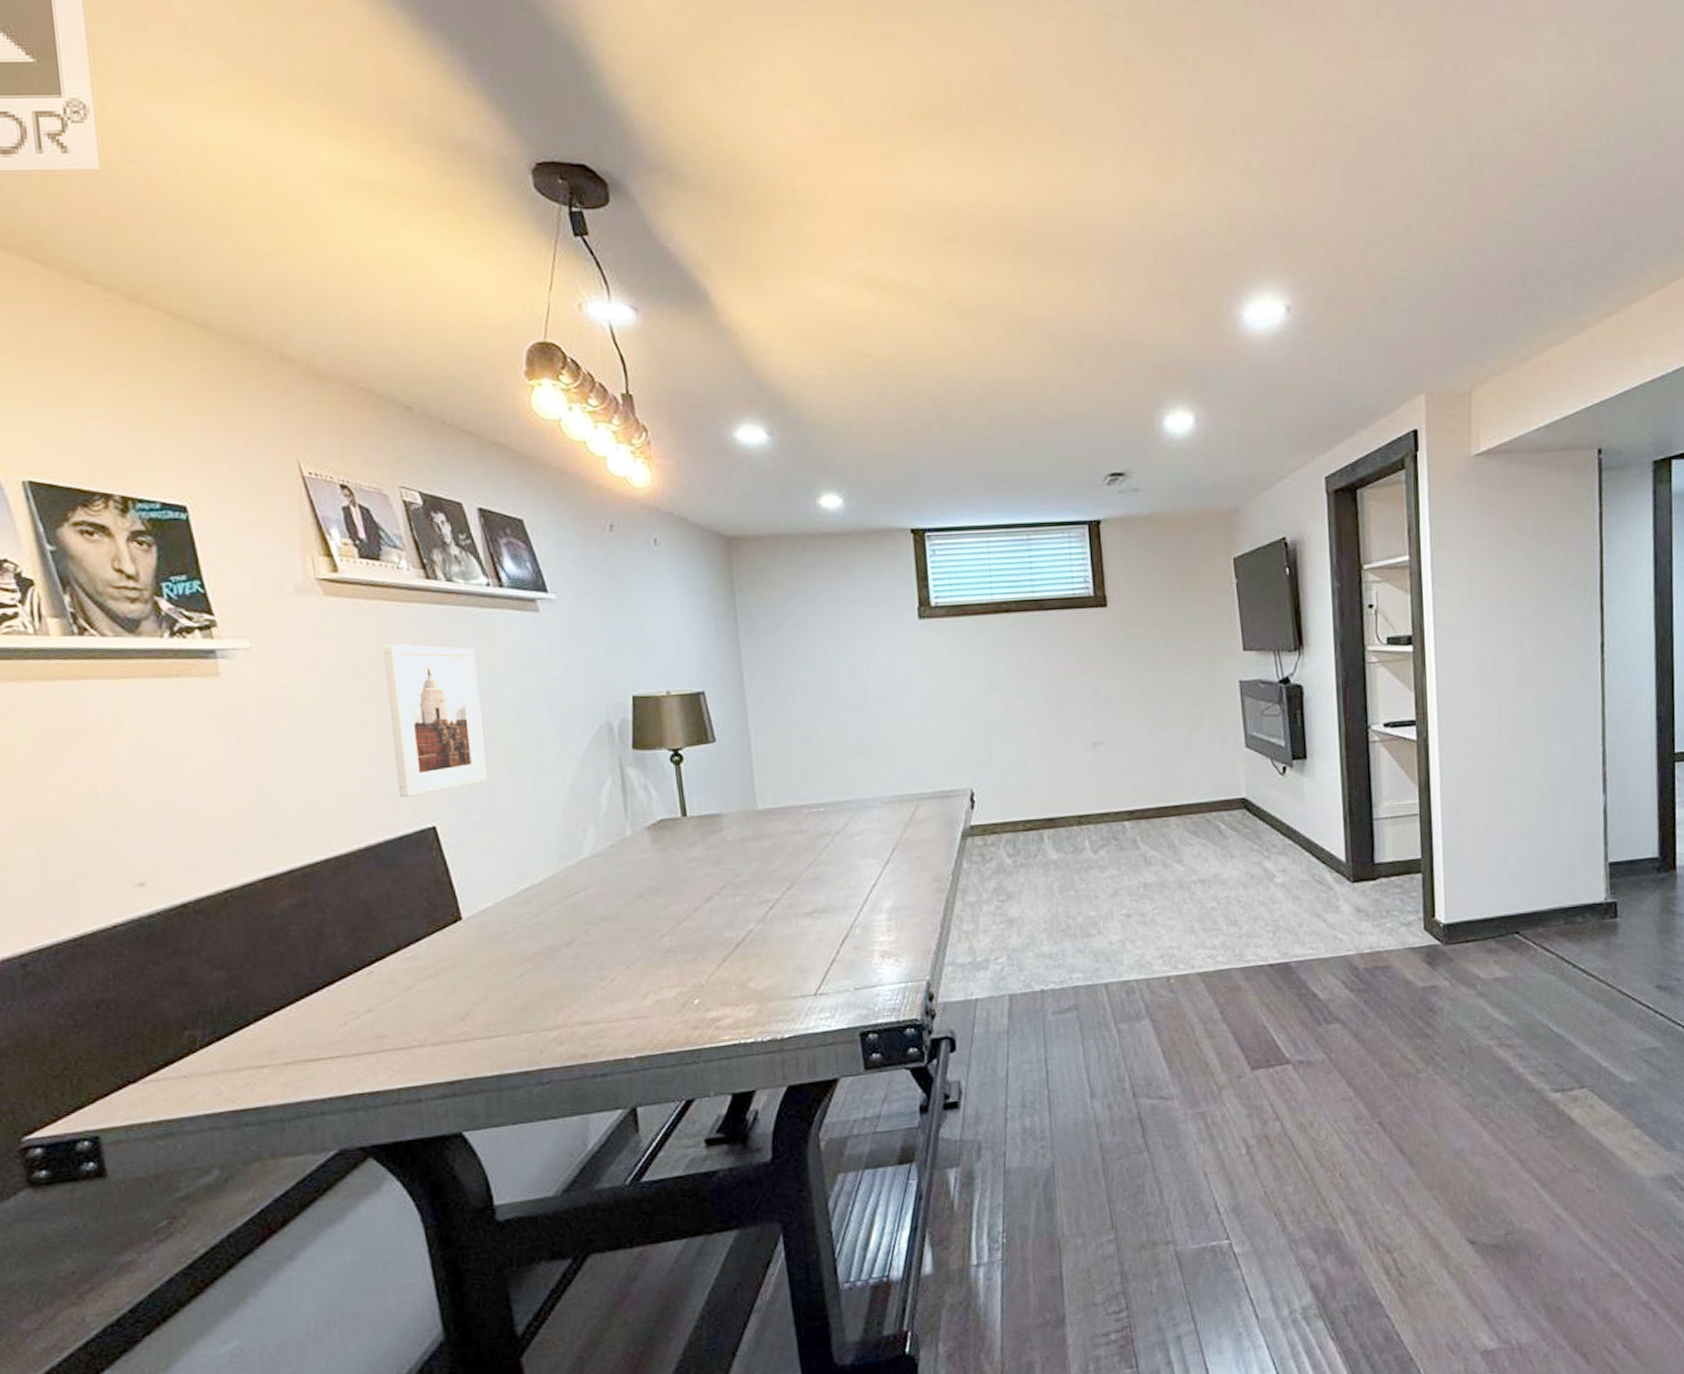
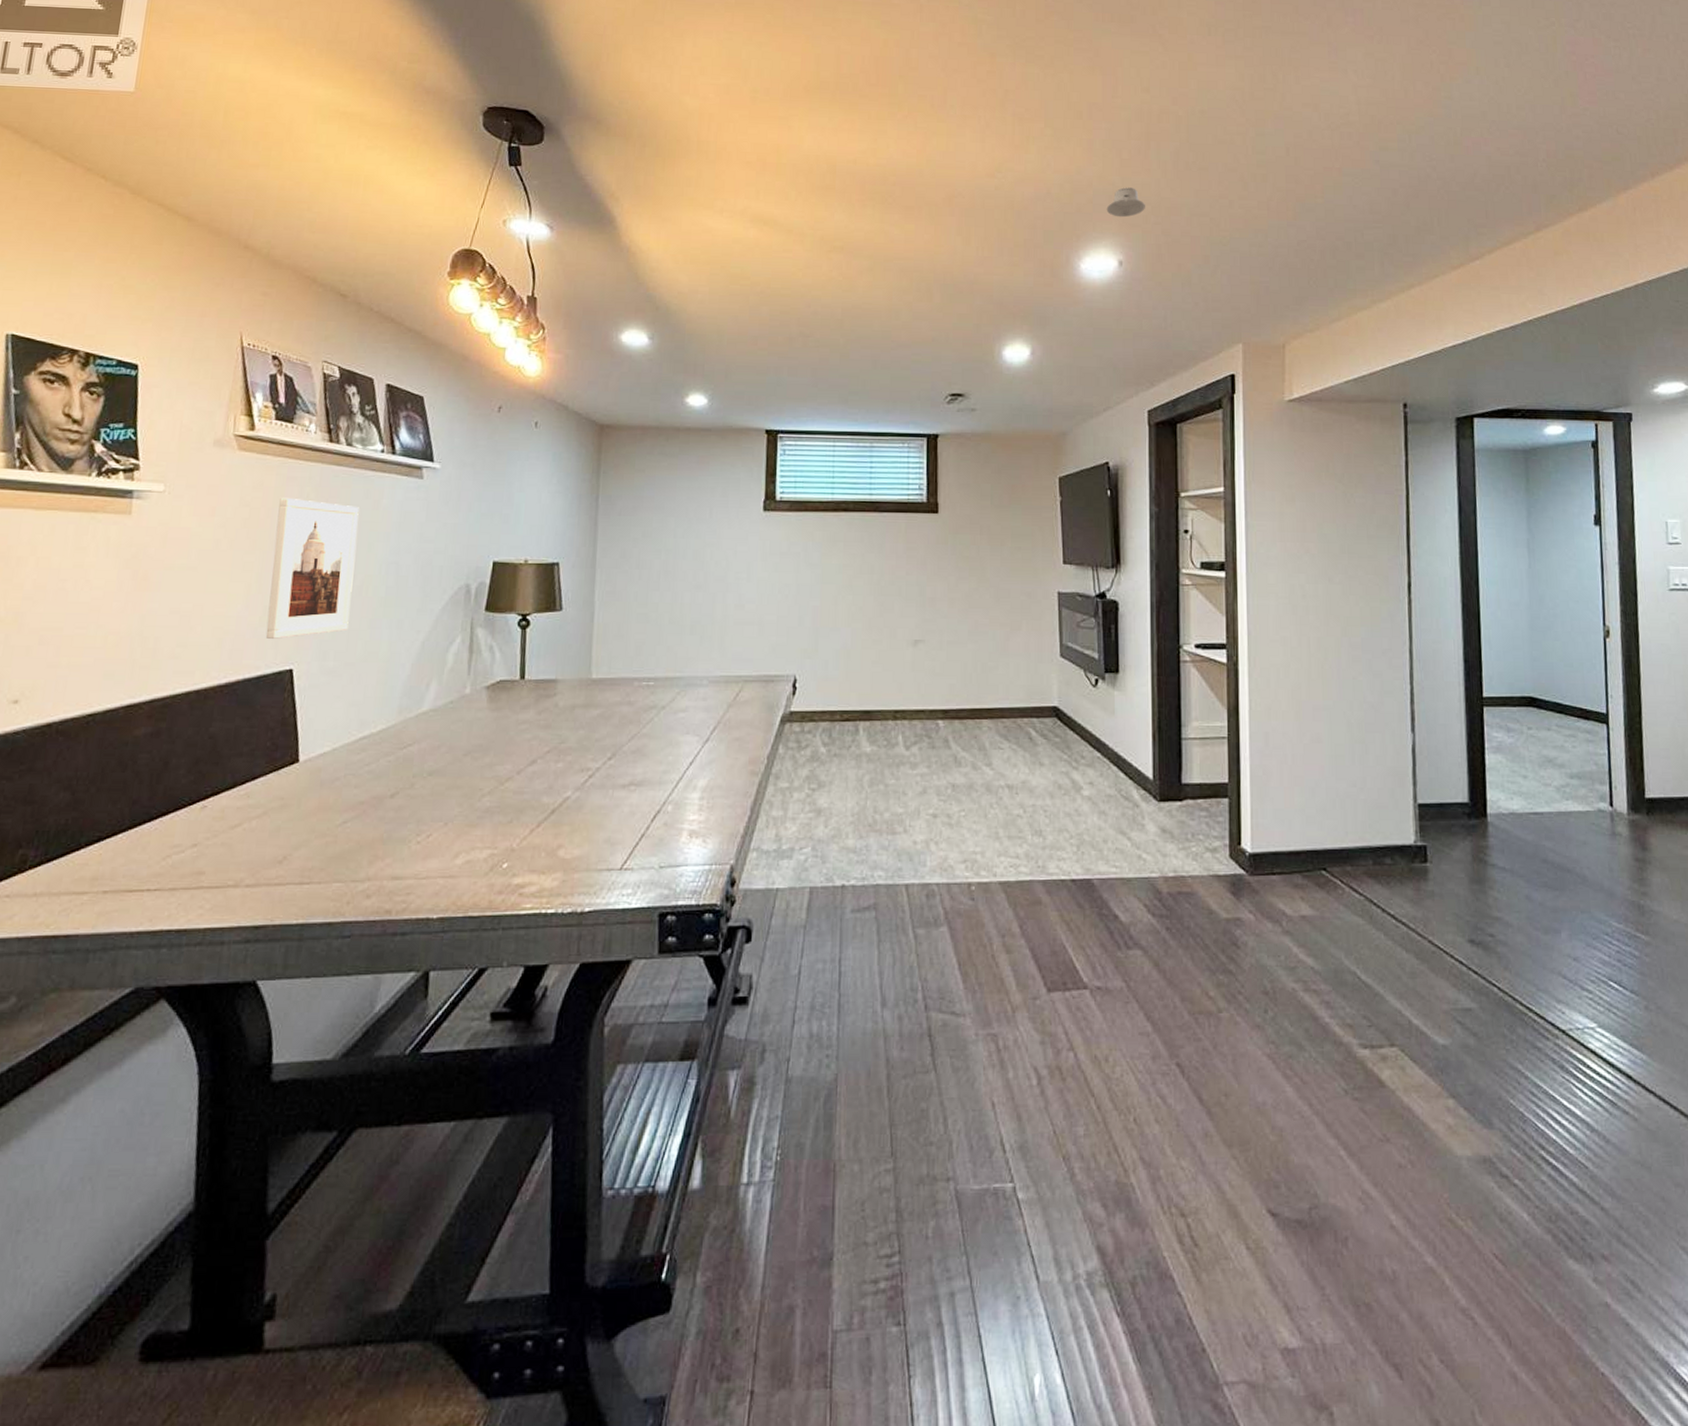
recessed light: none [1269,217,1314,254] -> present [1106,187,1146,218]

